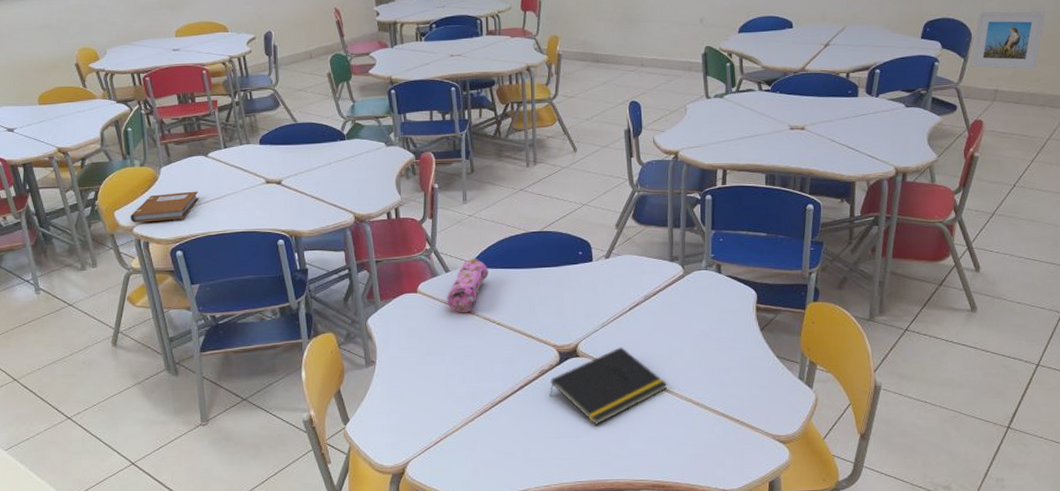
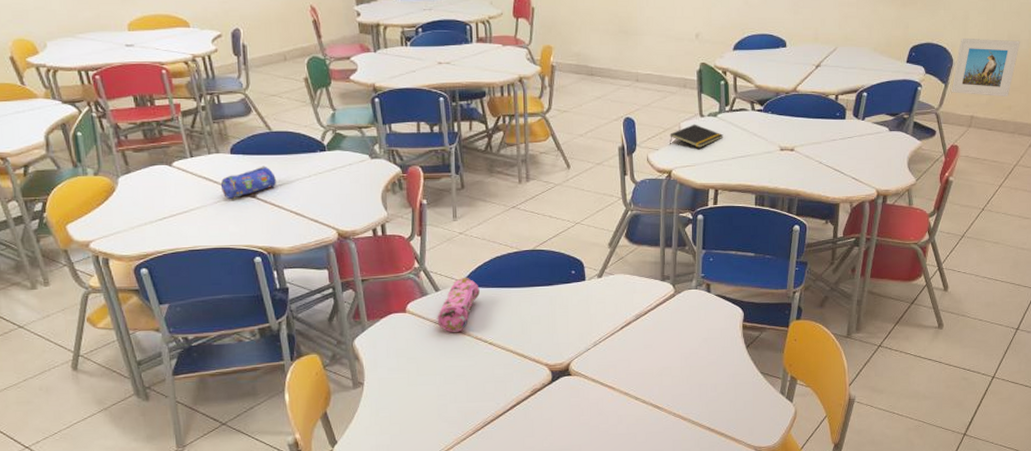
notebook: present [130,191,199,223] -> none [85,203,164,238]
pencil case: none [250,155,300,186] -> present [220,166,277,199]
notepad: present [549,347,668,425] -> none [542,365,657,442]
notepad: none [676,105,731,129] -> present [670,124,724,148]

